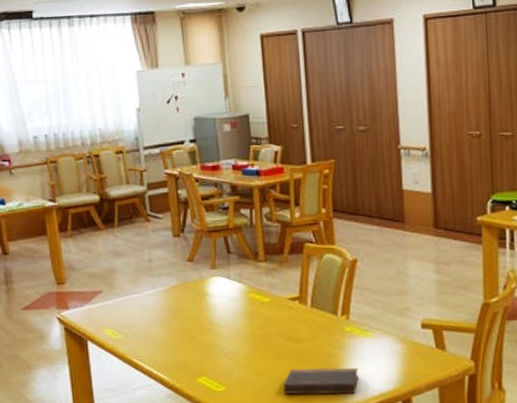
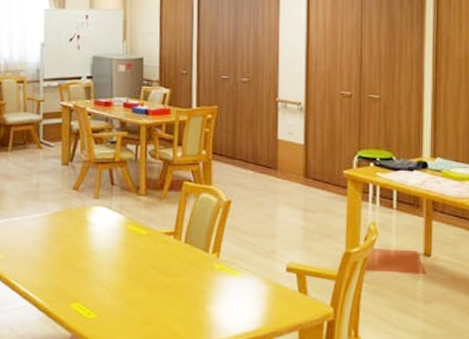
book: present [283,367,359,395] -> none [151,301,224,330]

